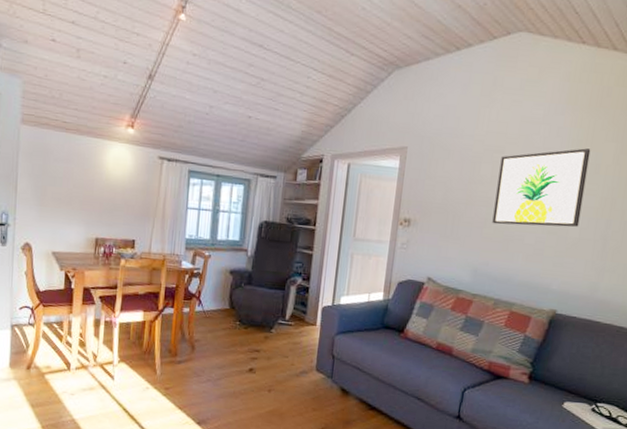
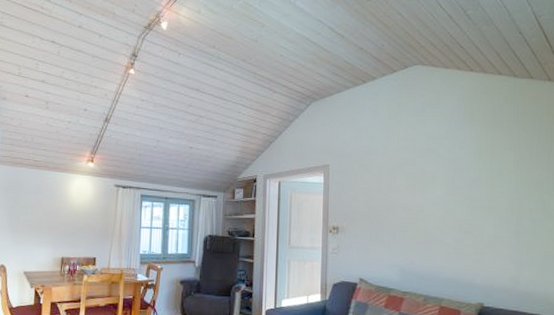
wall art: present [492,148,591,227] -> none [412,157,492,228]

